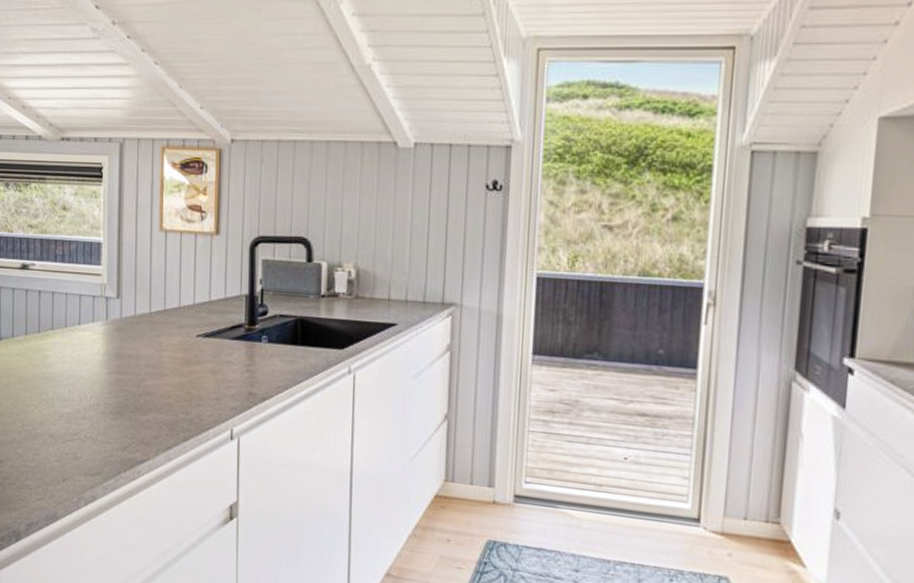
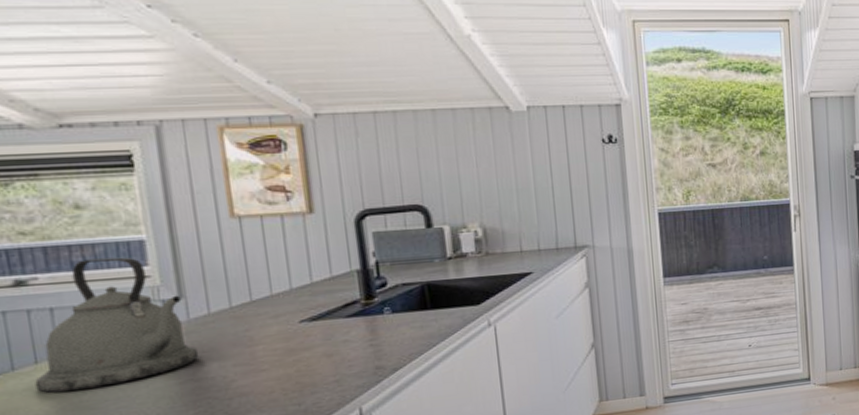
kettle: none [24,253,124,364] -> present [35,257,199,393]

